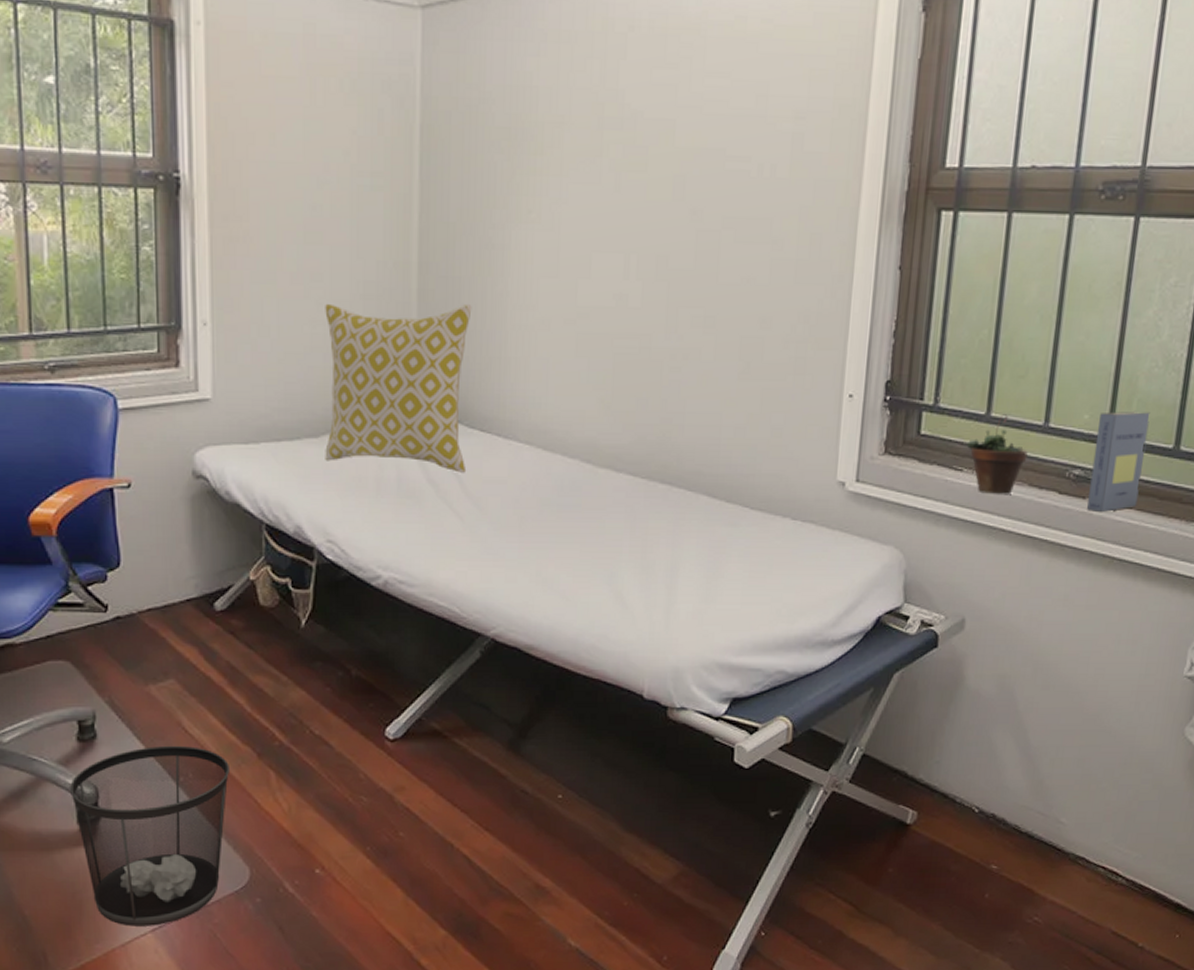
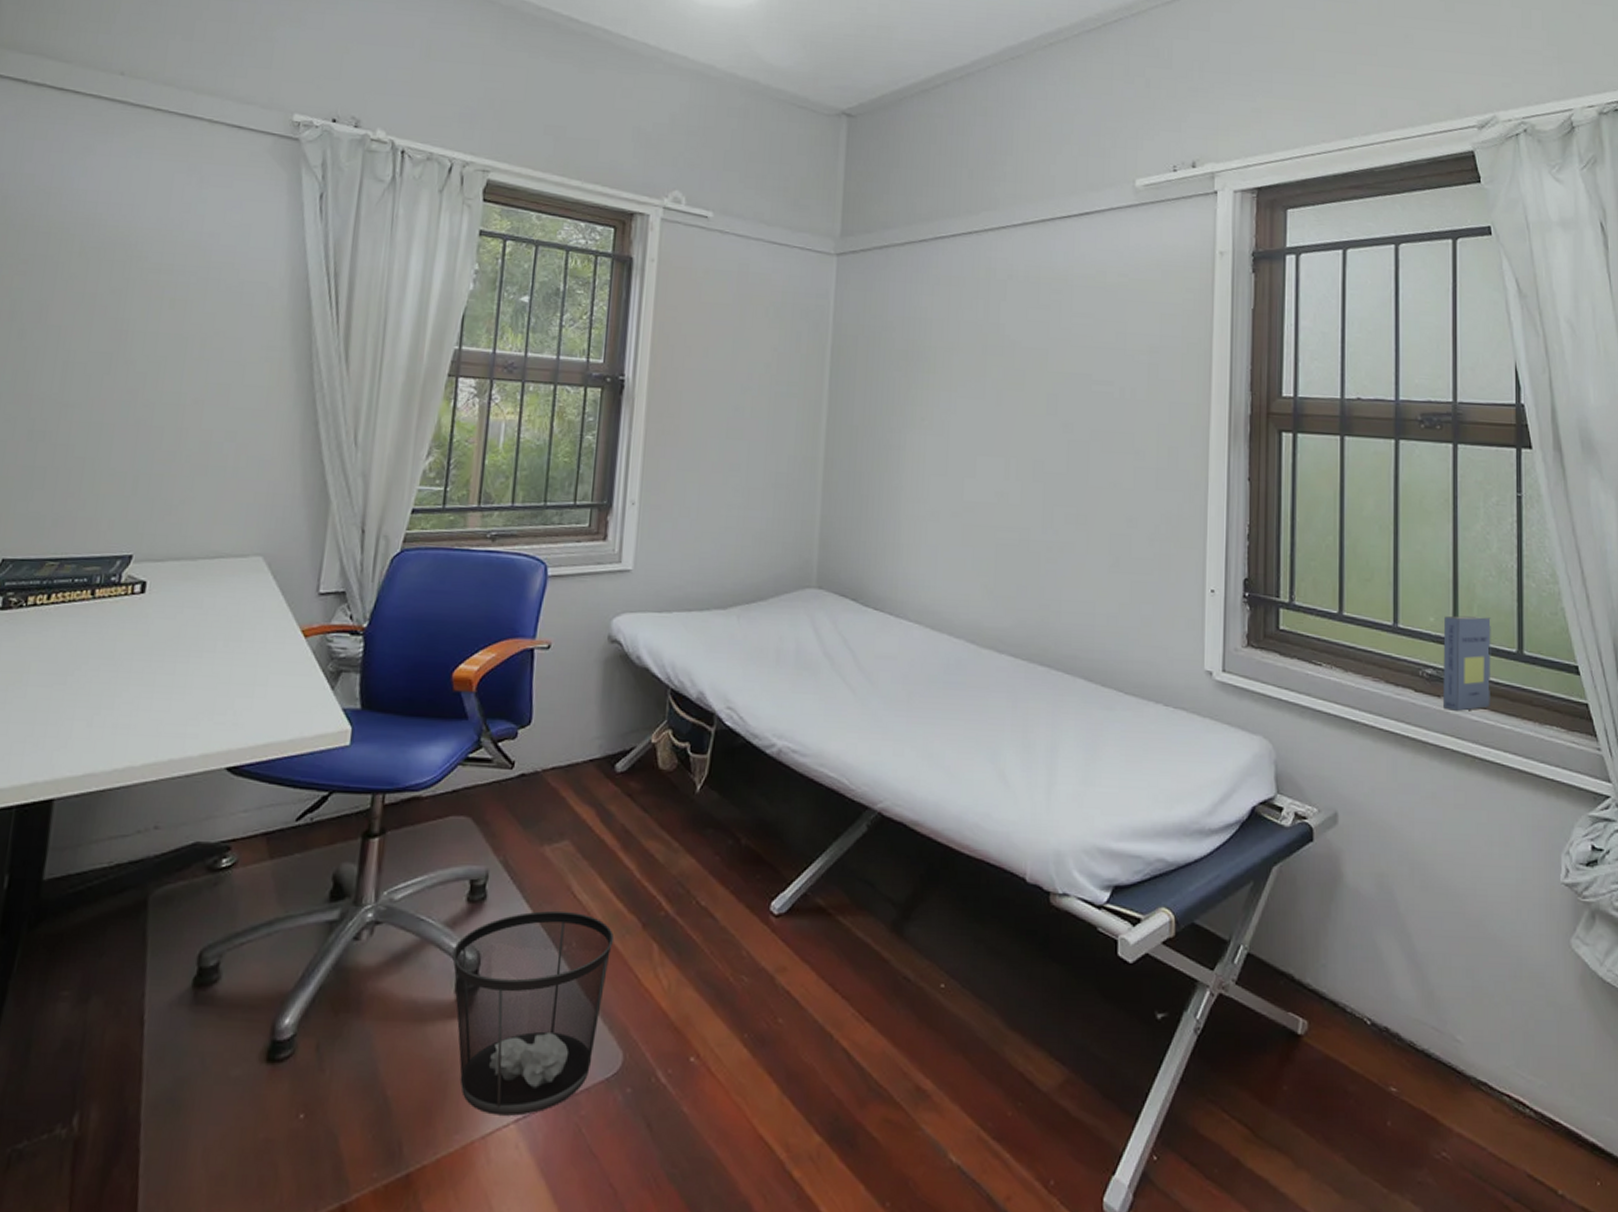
pillow: present [325,303,472,473] -> none [730,490,870,648]
succulent plant: present [967,414,1028,496] -> none [1324,614,1381,691]

